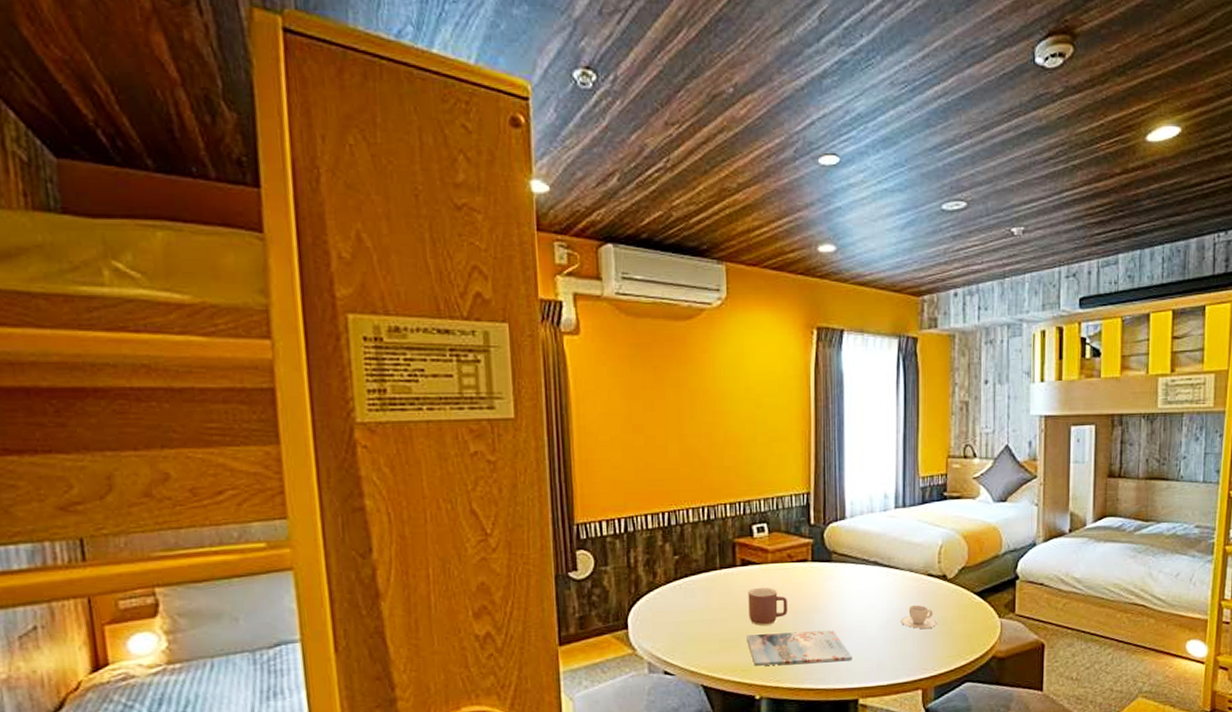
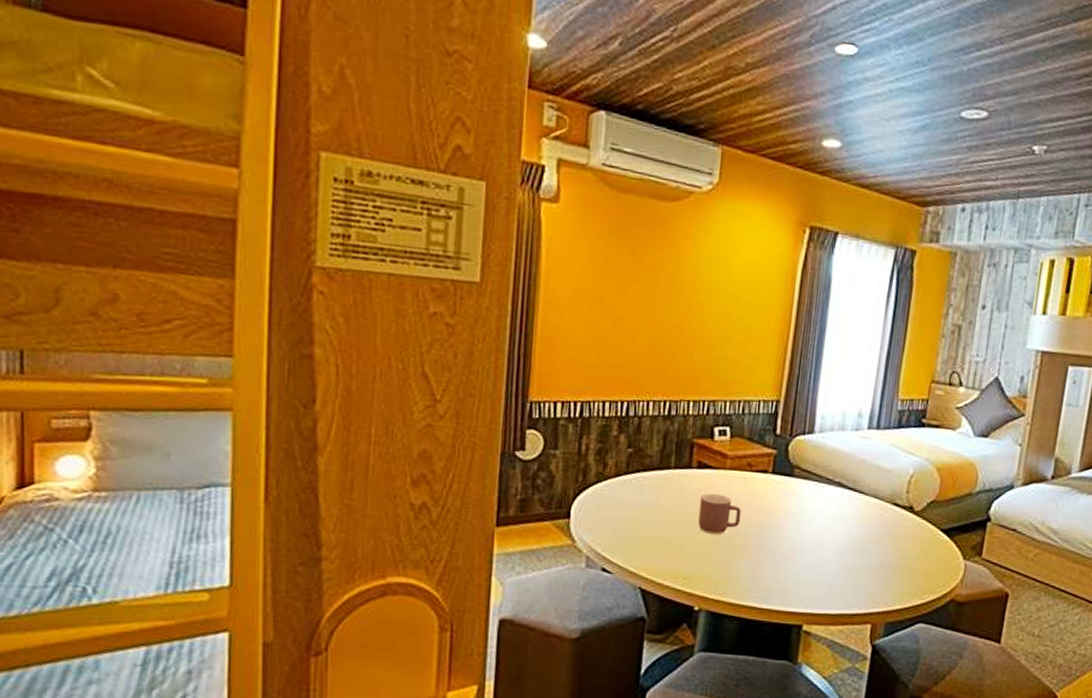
magazine: present [746,630,852,666] -> none [693,542,802,584]
cup: present [901,604,937,629] -> none [858,533,897,560]

